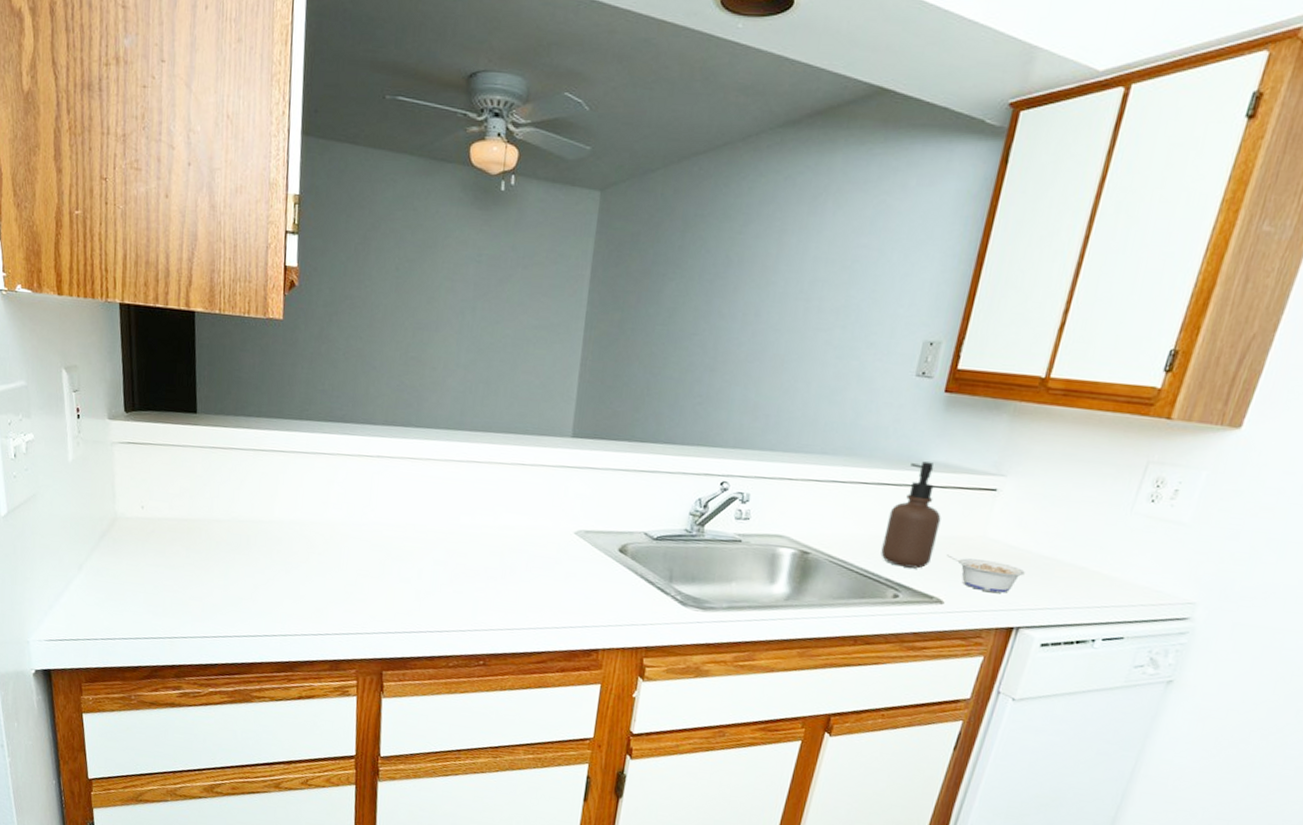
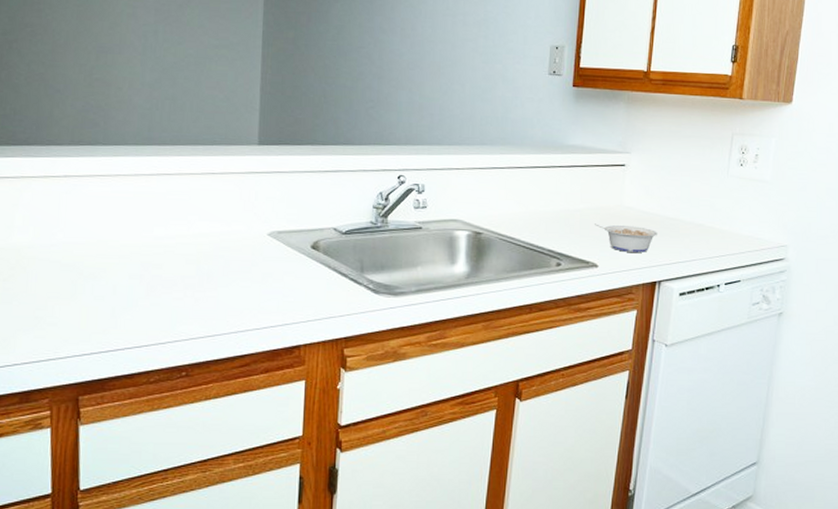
soap dispenser: present [881,461,942,569] -> none [541,145,585,238]

